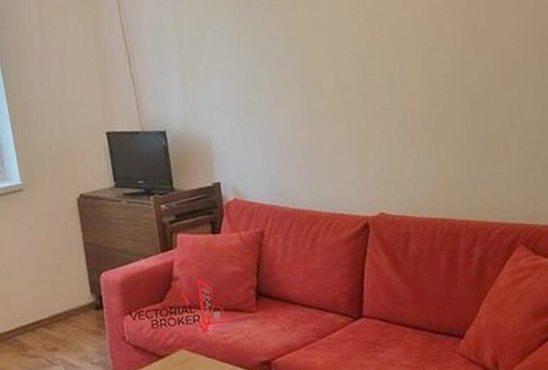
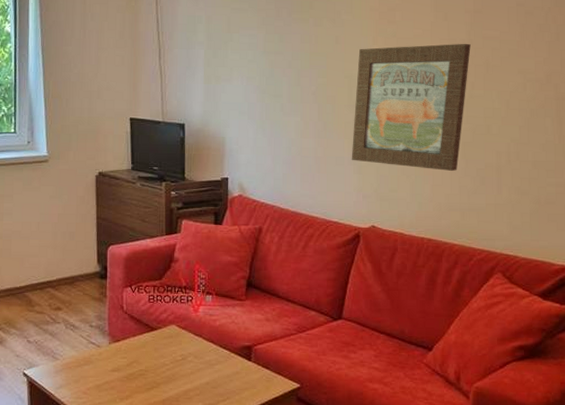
wall art: none [339,9,461,147] -> present [351,43,471,171]

